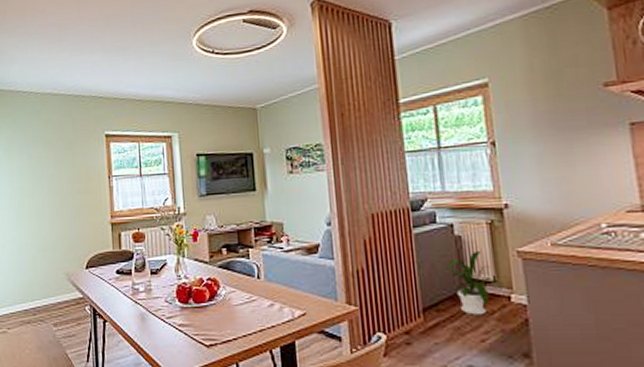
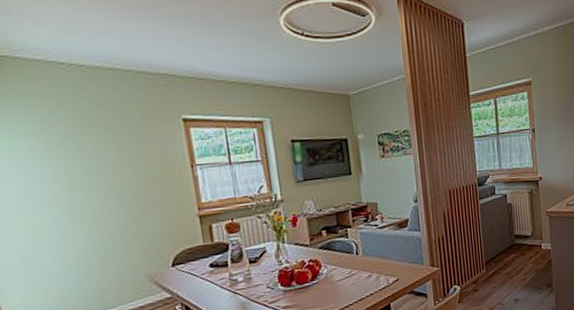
house plant: present [442,251,507,315] -> none [498,214,540,262]

